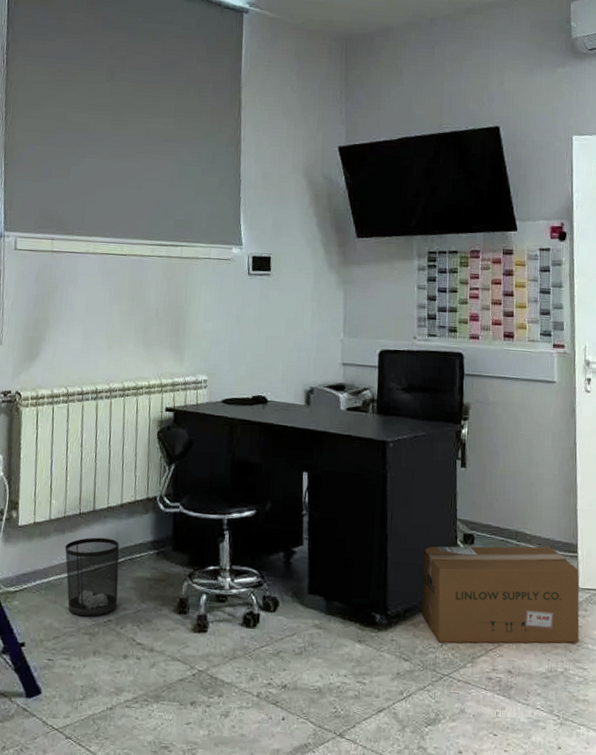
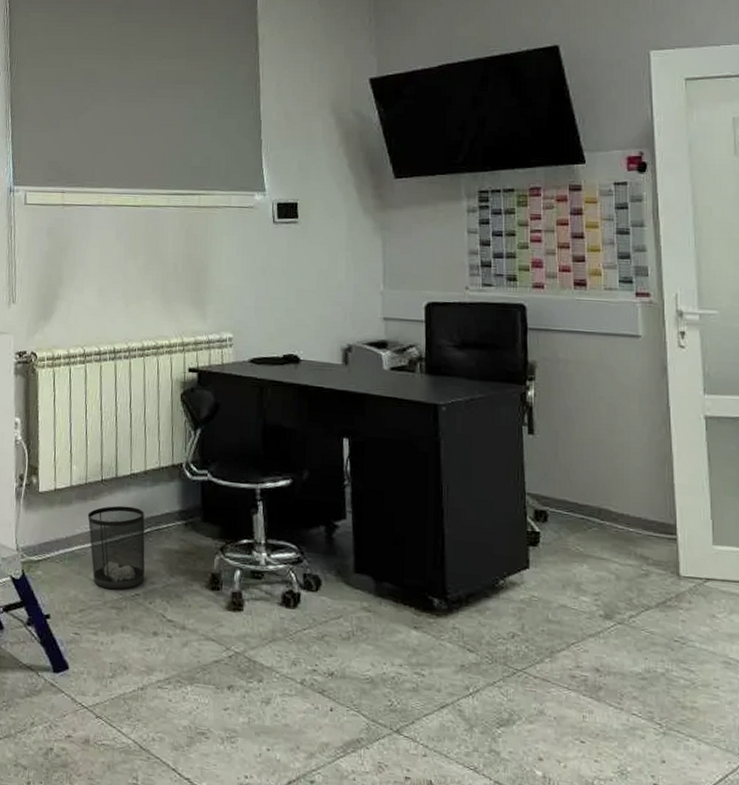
box: present [420,546,580,643] -> none [484,523,683,641]

